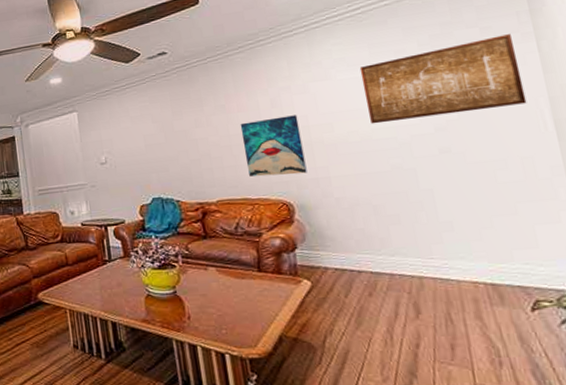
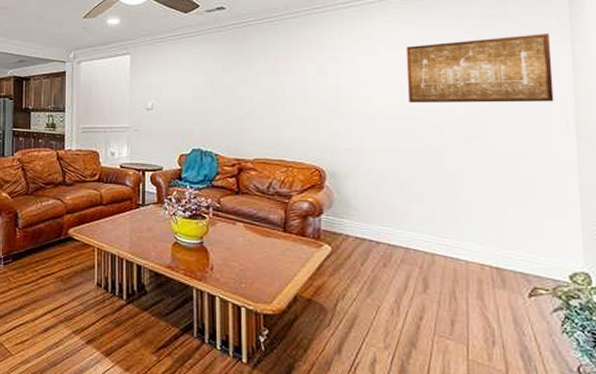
wall art: present [240,115,307,177] -> none [286,85,343,143]

